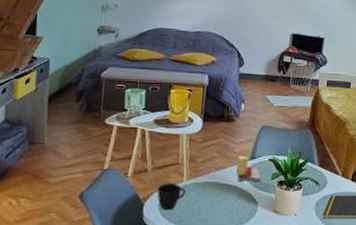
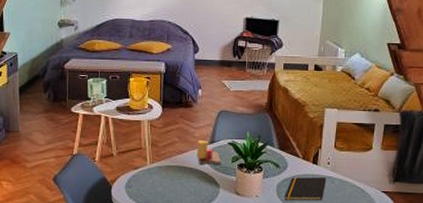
cup: present [157,183,185,211] -> none [123,167,149,192]

